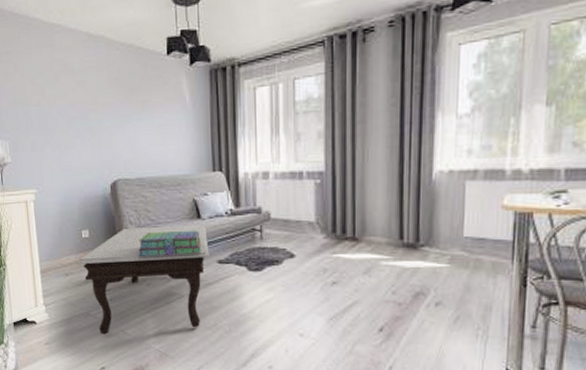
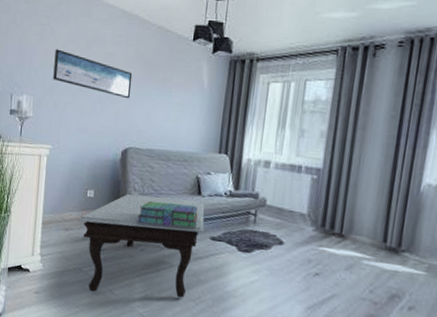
wall art: none [23,86,110,128] -> present [53,49,133,99]

